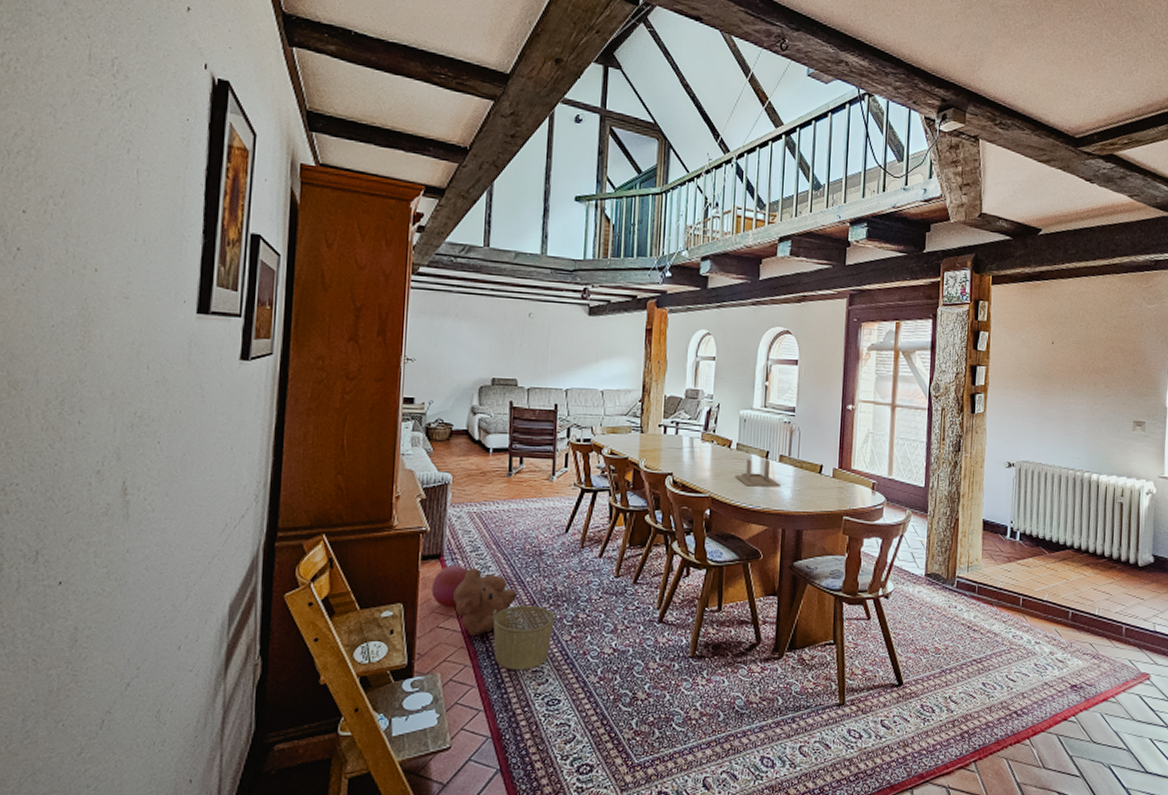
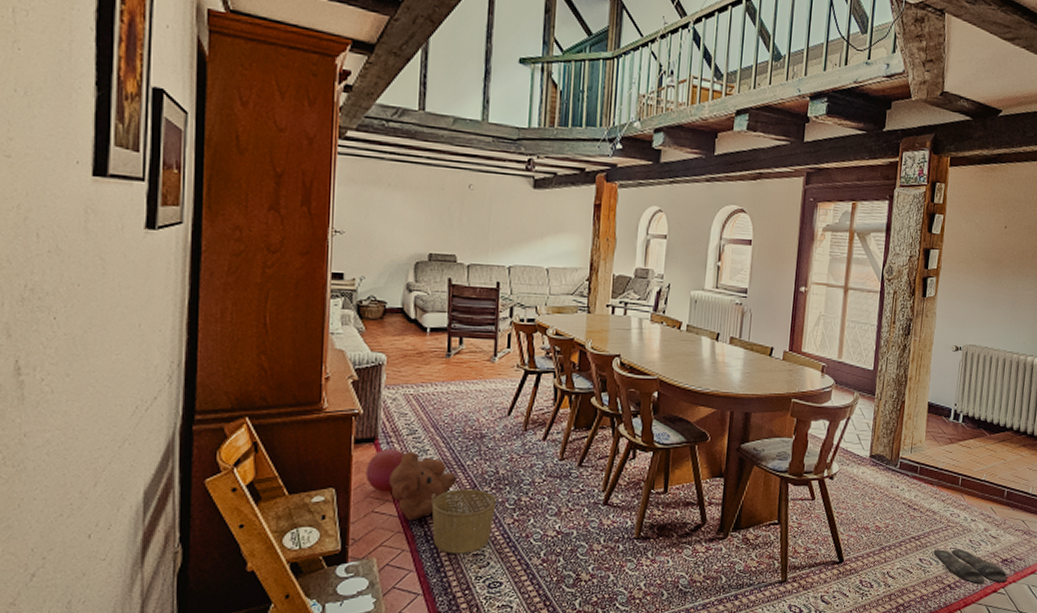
napkin holder: present [735,459,781,487] -> none [684,340,731,370]
slippers: none [997,673,1078,712] -> present [933,549,1008,585]

